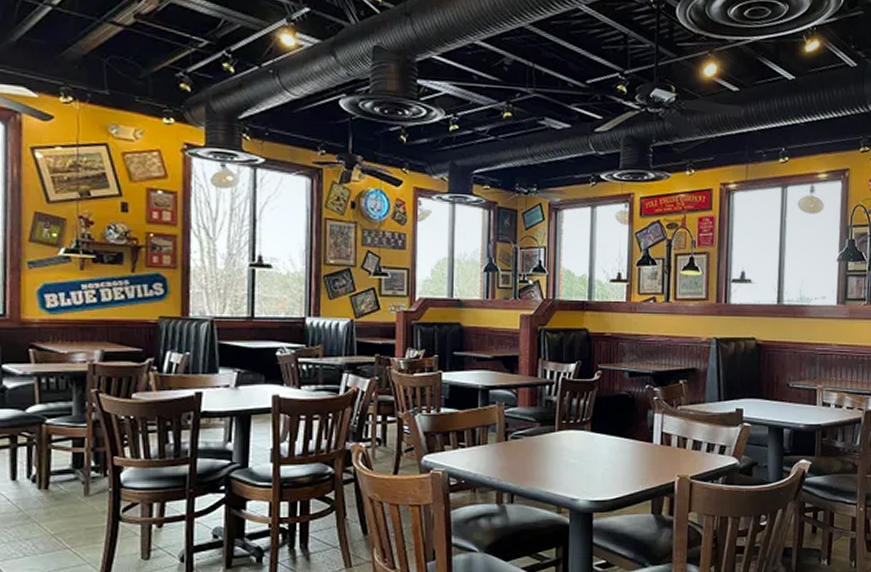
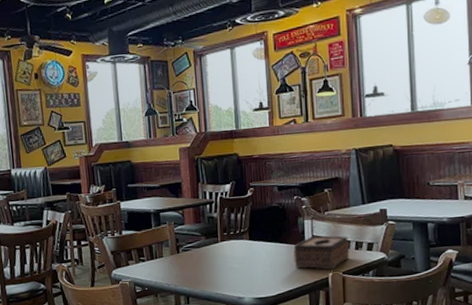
tissue box: none [639,433,701,473] -> present [293,235,350,270]

